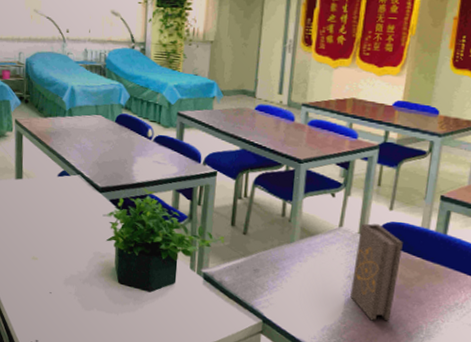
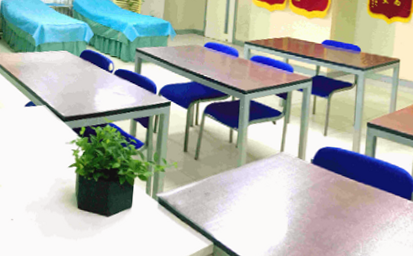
book: present [350,223,403,321] -> none [293,148,337,241]

